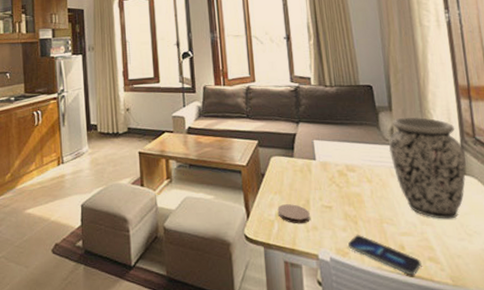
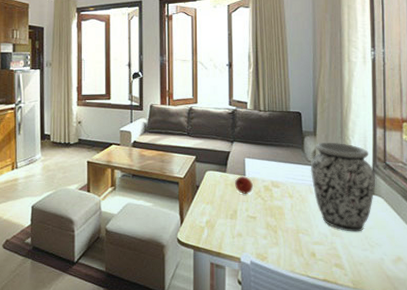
coaster: present [277,204,310,224] -> none [208,213,236,231]
fruit: none [304,159,326,181] -> present [235,175,254,194]
smartphone: present [348,234,422,276] -> none [268,241,329,279]

